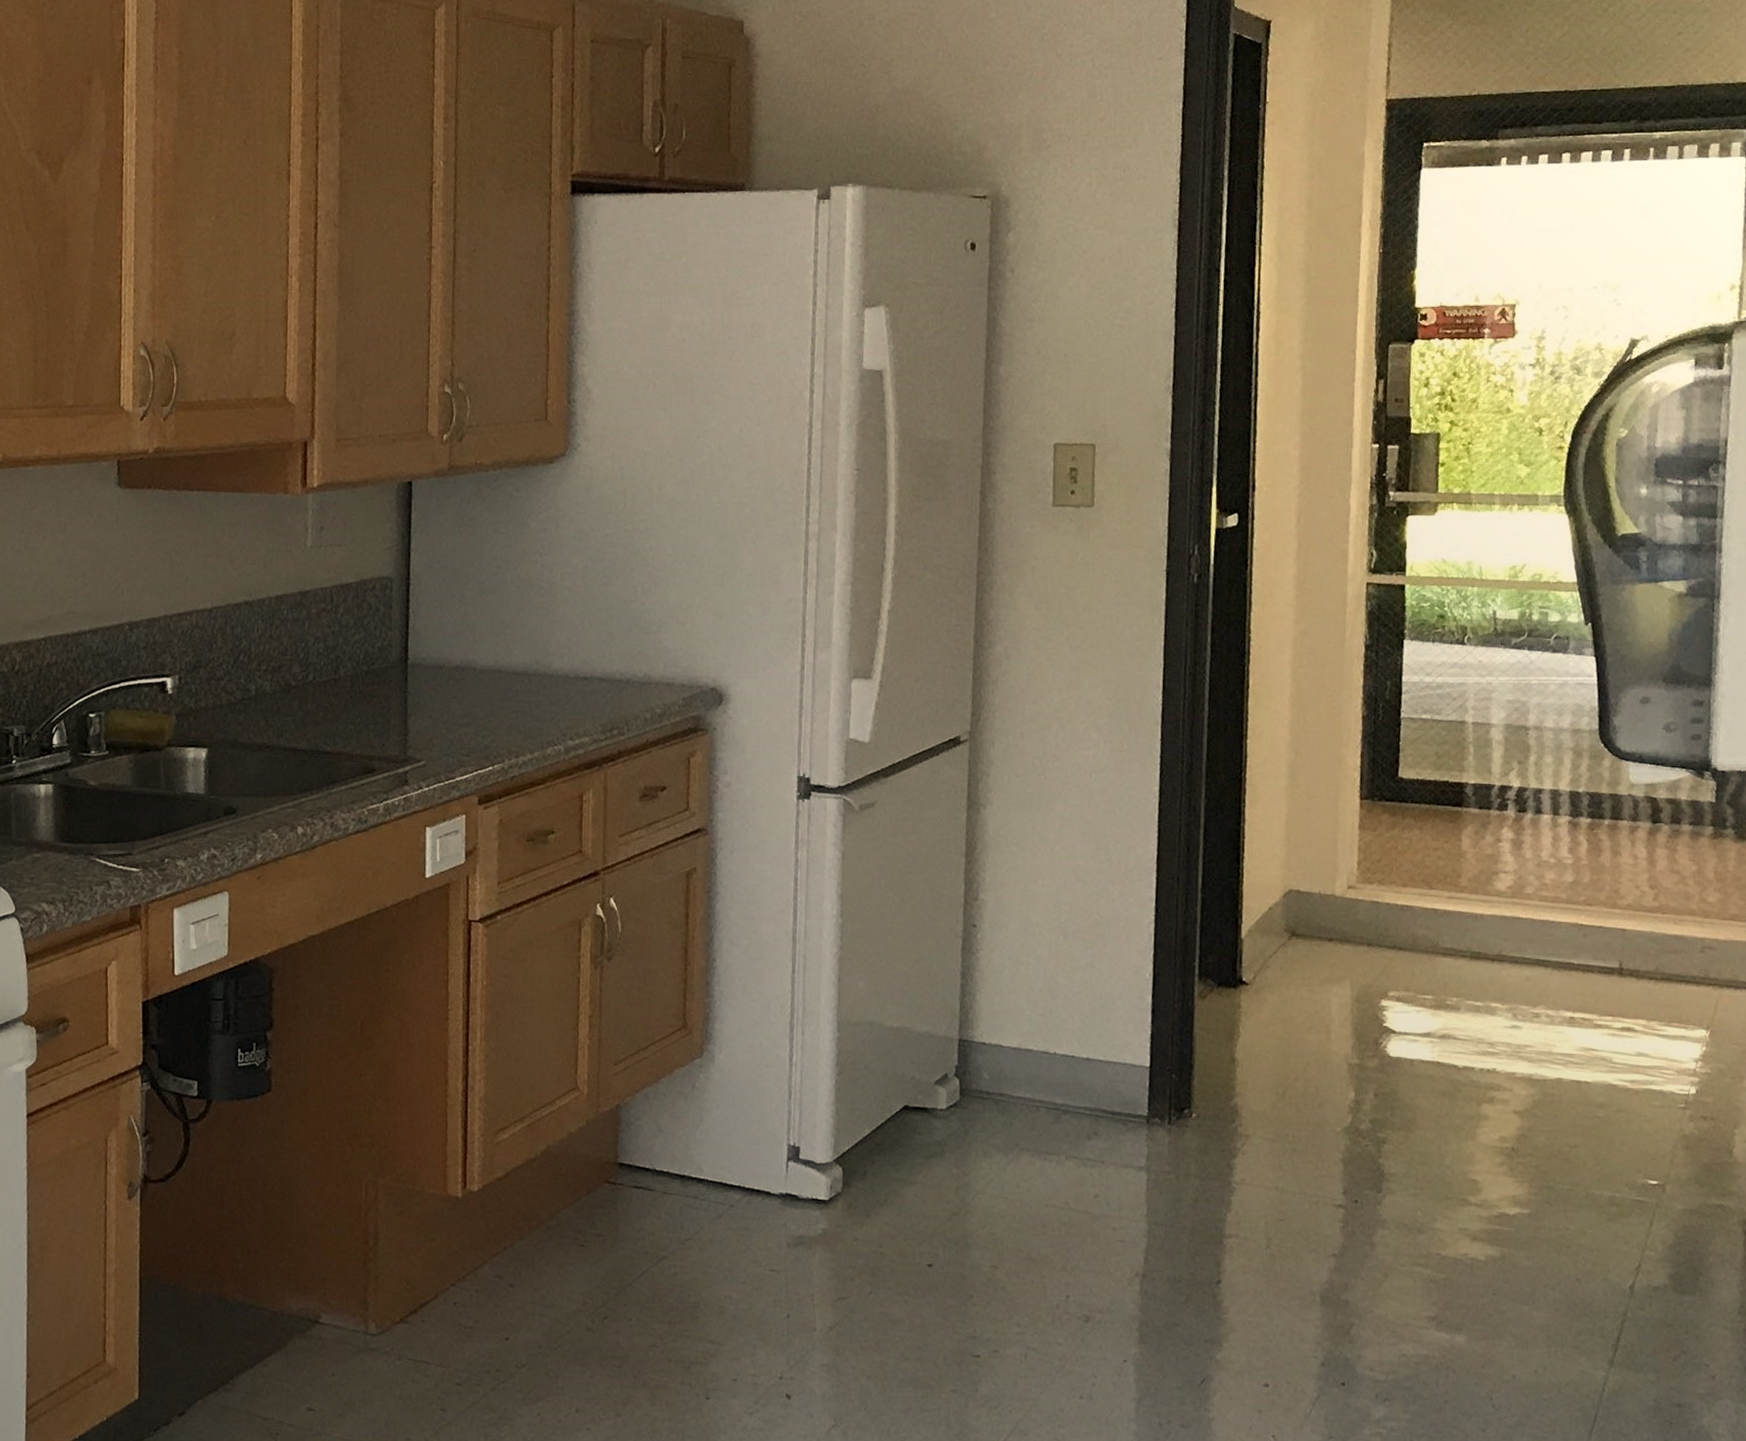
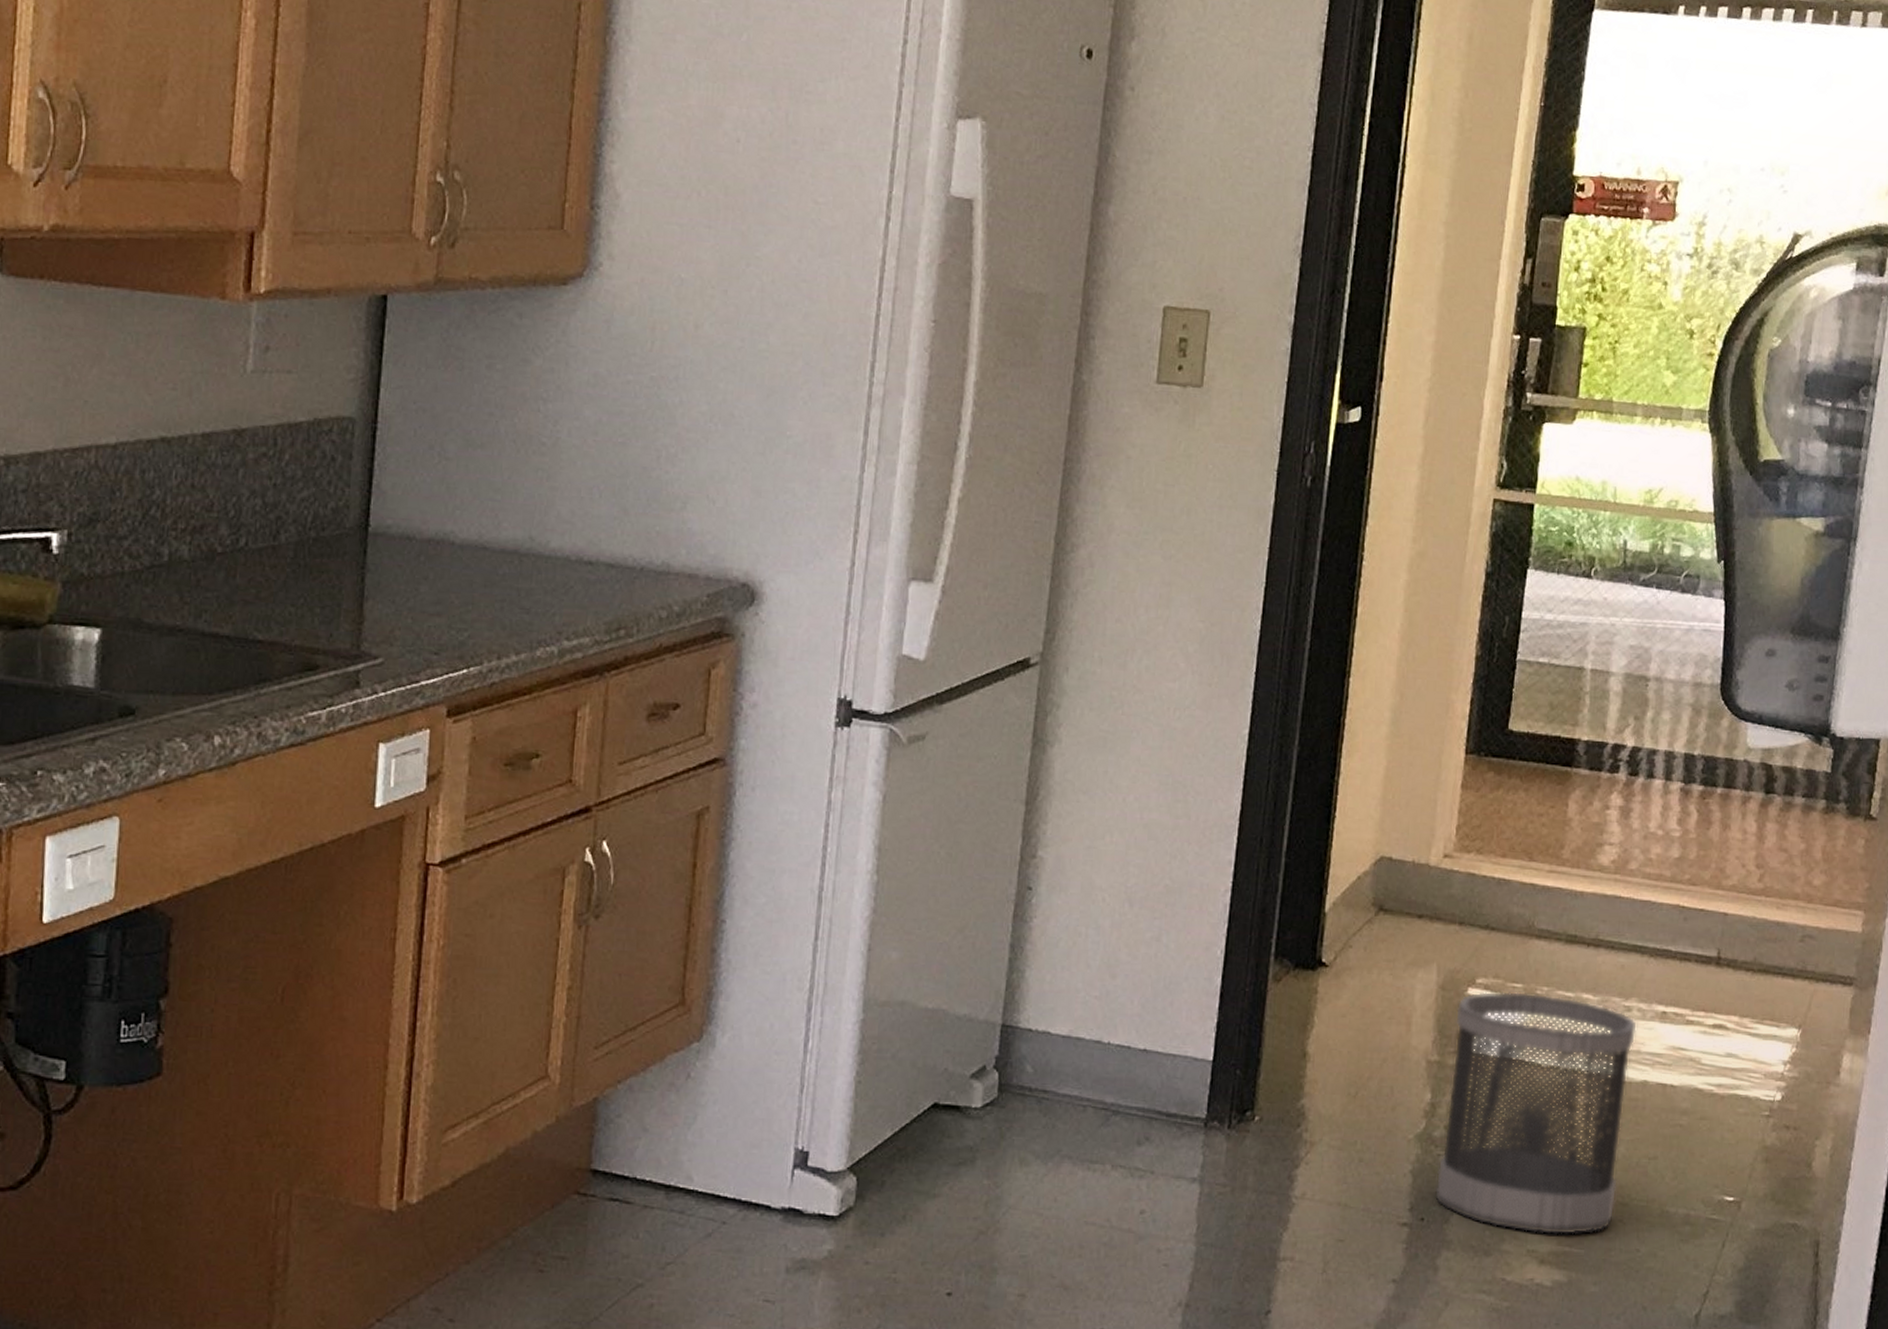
wastebasket: none [1366,1002,1547,1216] -> present [1435,991,1636,1236]

